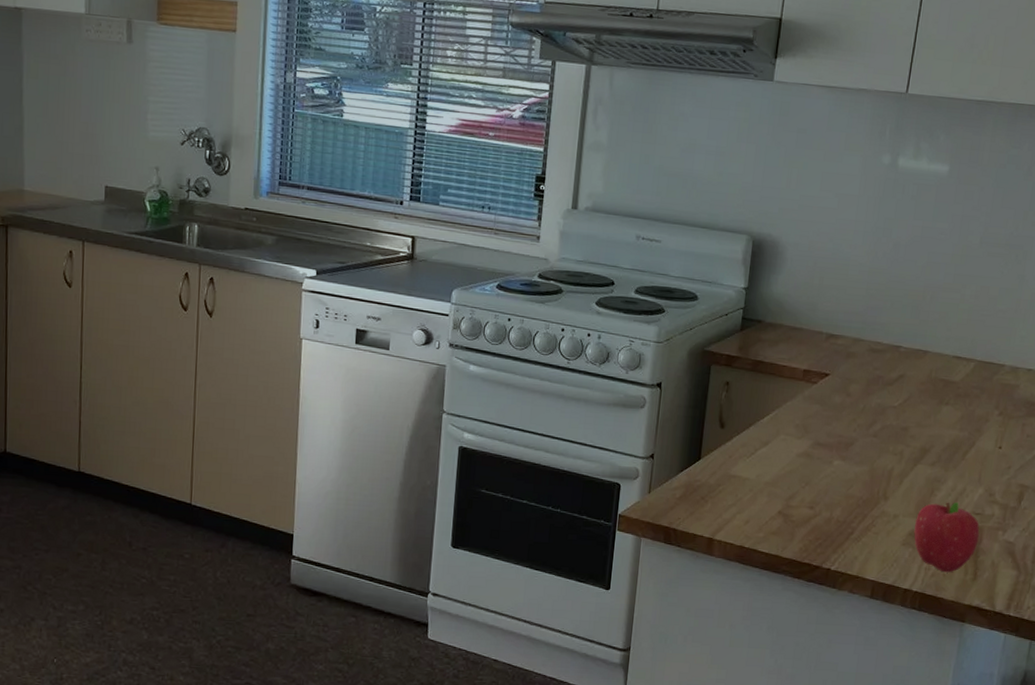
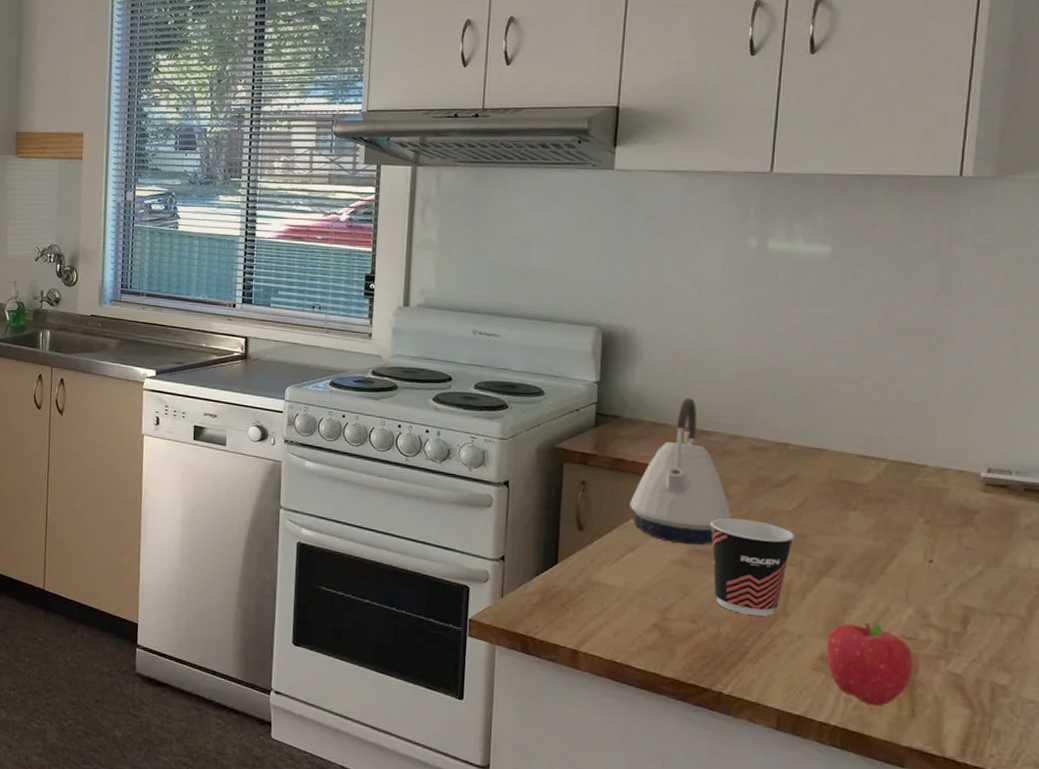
kettle: none [766,304,850,439] -> present [630,398,732,545]
cup: none [830,414,898,500] -> present [709,518,795,616]

